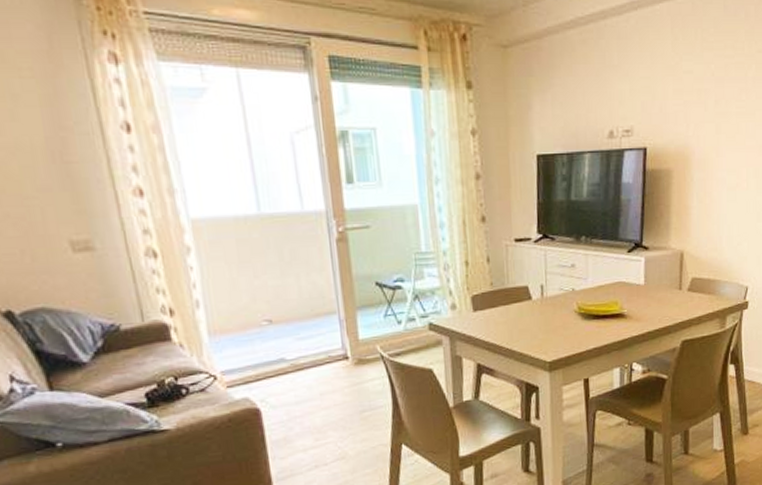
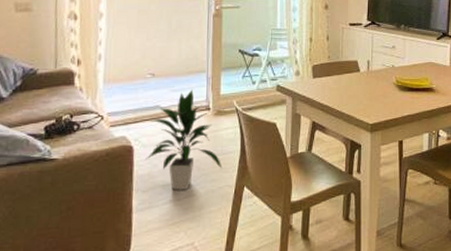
indoor plant: none [272,336,373,455] -> present [145,90,222,190]

